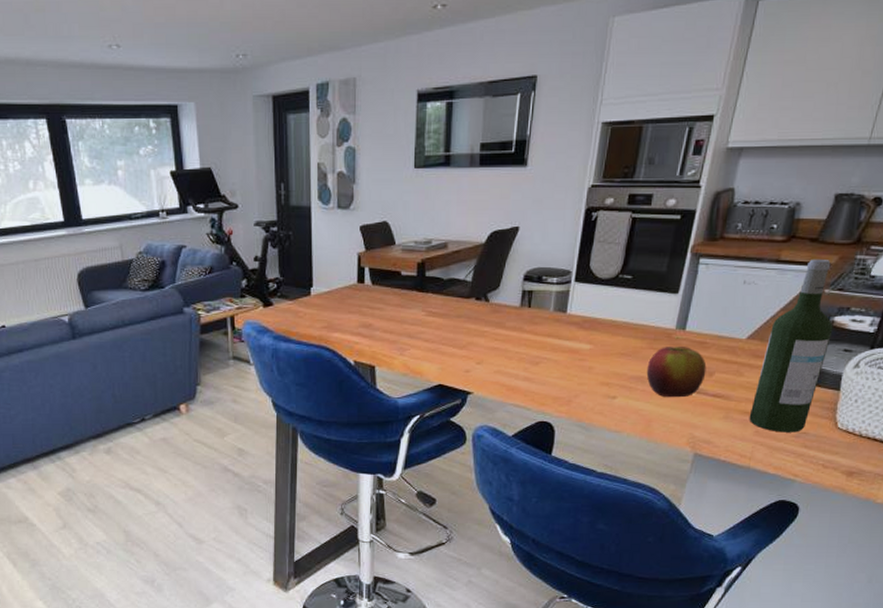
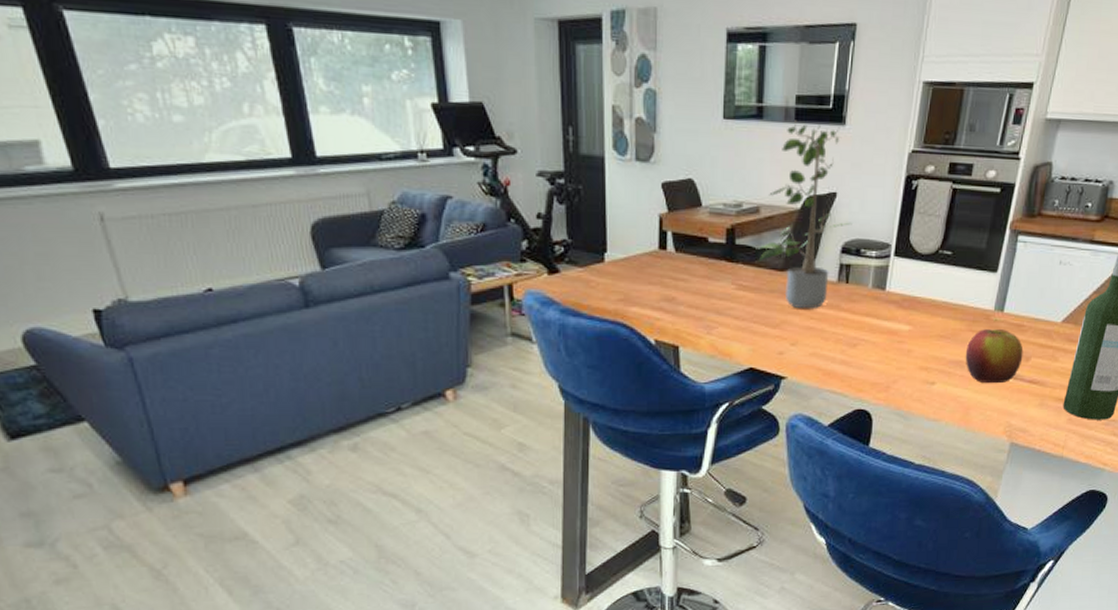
potted plant: none [445,165,534,332] -> present [757,120,852,309]

